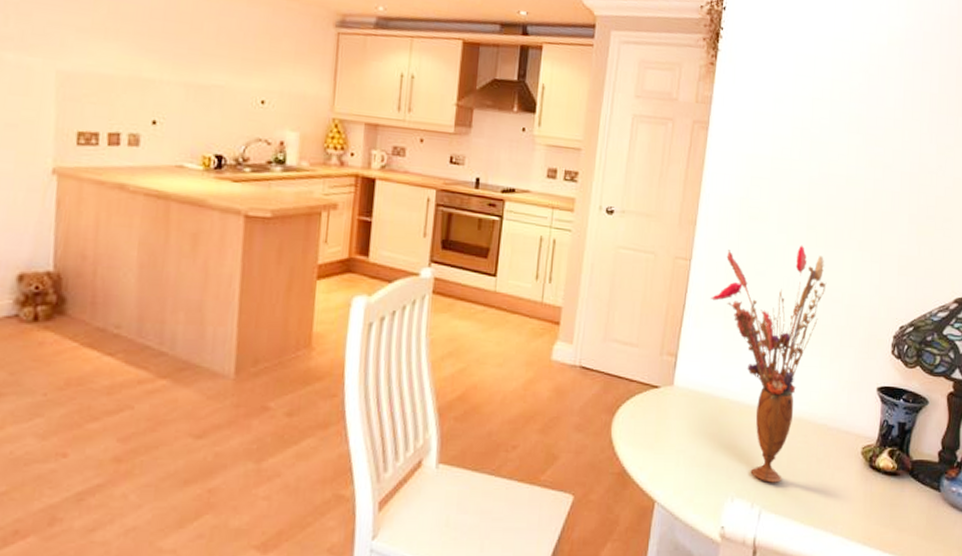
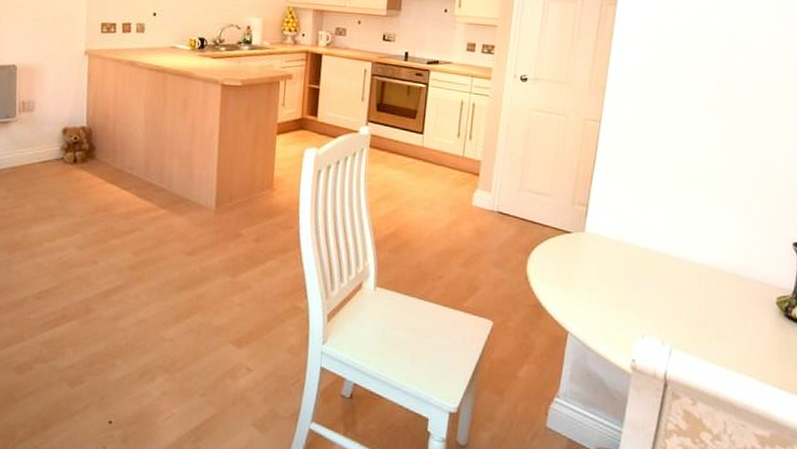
bouquet: present [710,245,827,483] -> none [620,108,738,325]

